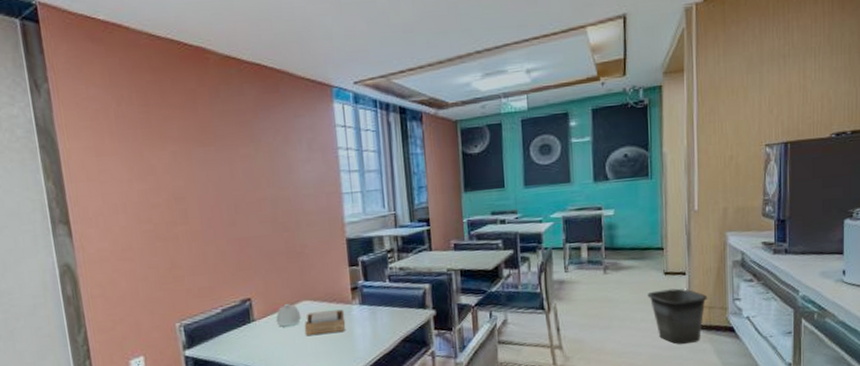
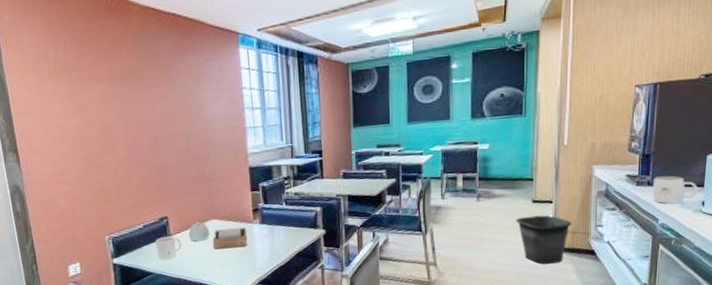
mug: none [235,321,268,351] -> present [155,236,182,260]
mug: none [790,242,838,274] -> present [652,176,698,204]

